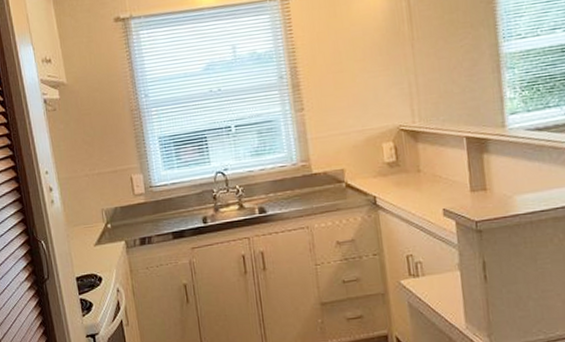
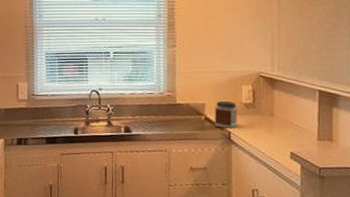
jar: none [355,163,382,194] -> present [215,101,237,128]

